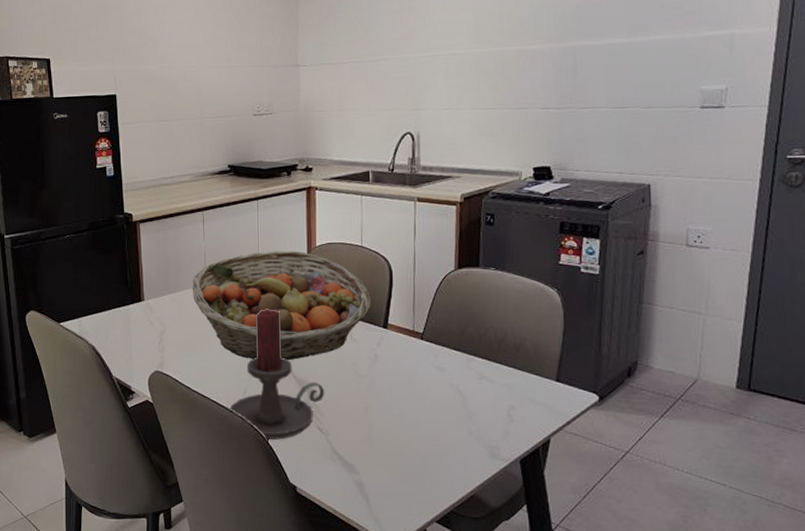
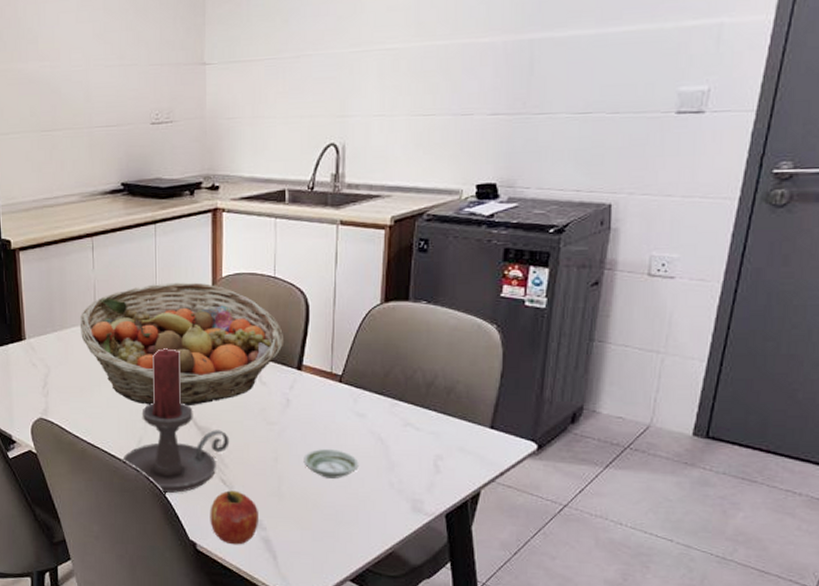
apple: none [308,437,352,488] -> present [210,490,258,545]
saucer: none [391,400,441,427] -> present [303,449,359,478]

